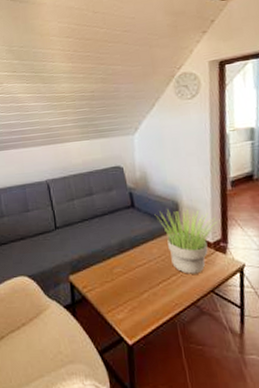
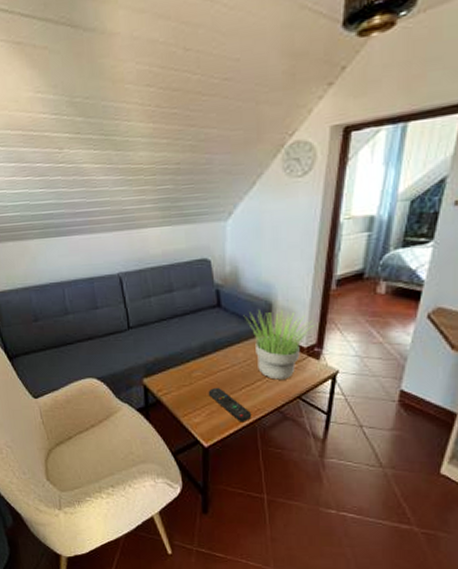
remote control: none [128,284,170,317] -> present [208,388,251,421]

